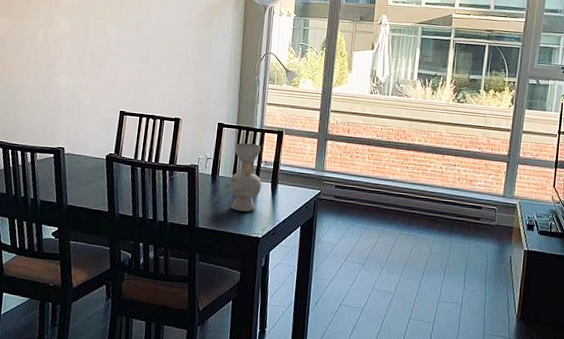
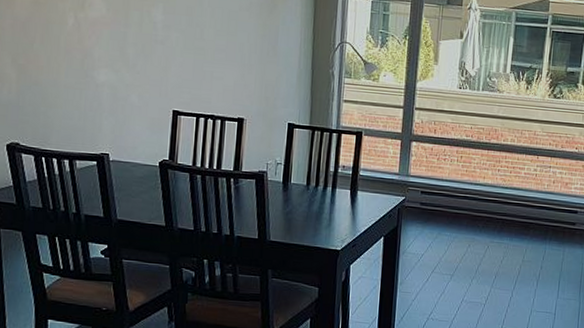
decorative vase: present [228,142,262,212] -> none [302,145,340,222]

